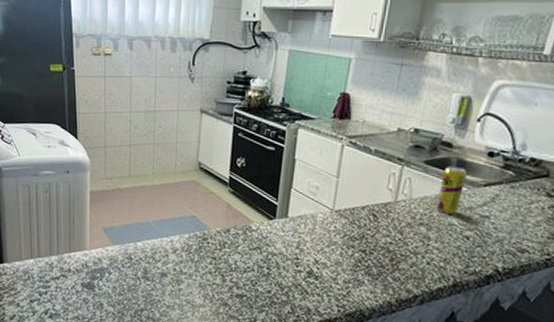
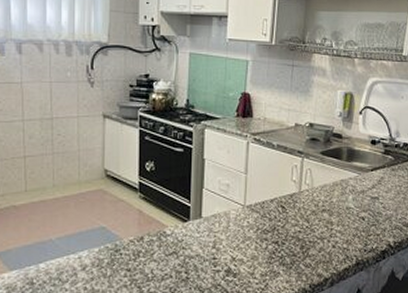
beverage can: present [436,165,467,214] -> none [335,155,356,198]

